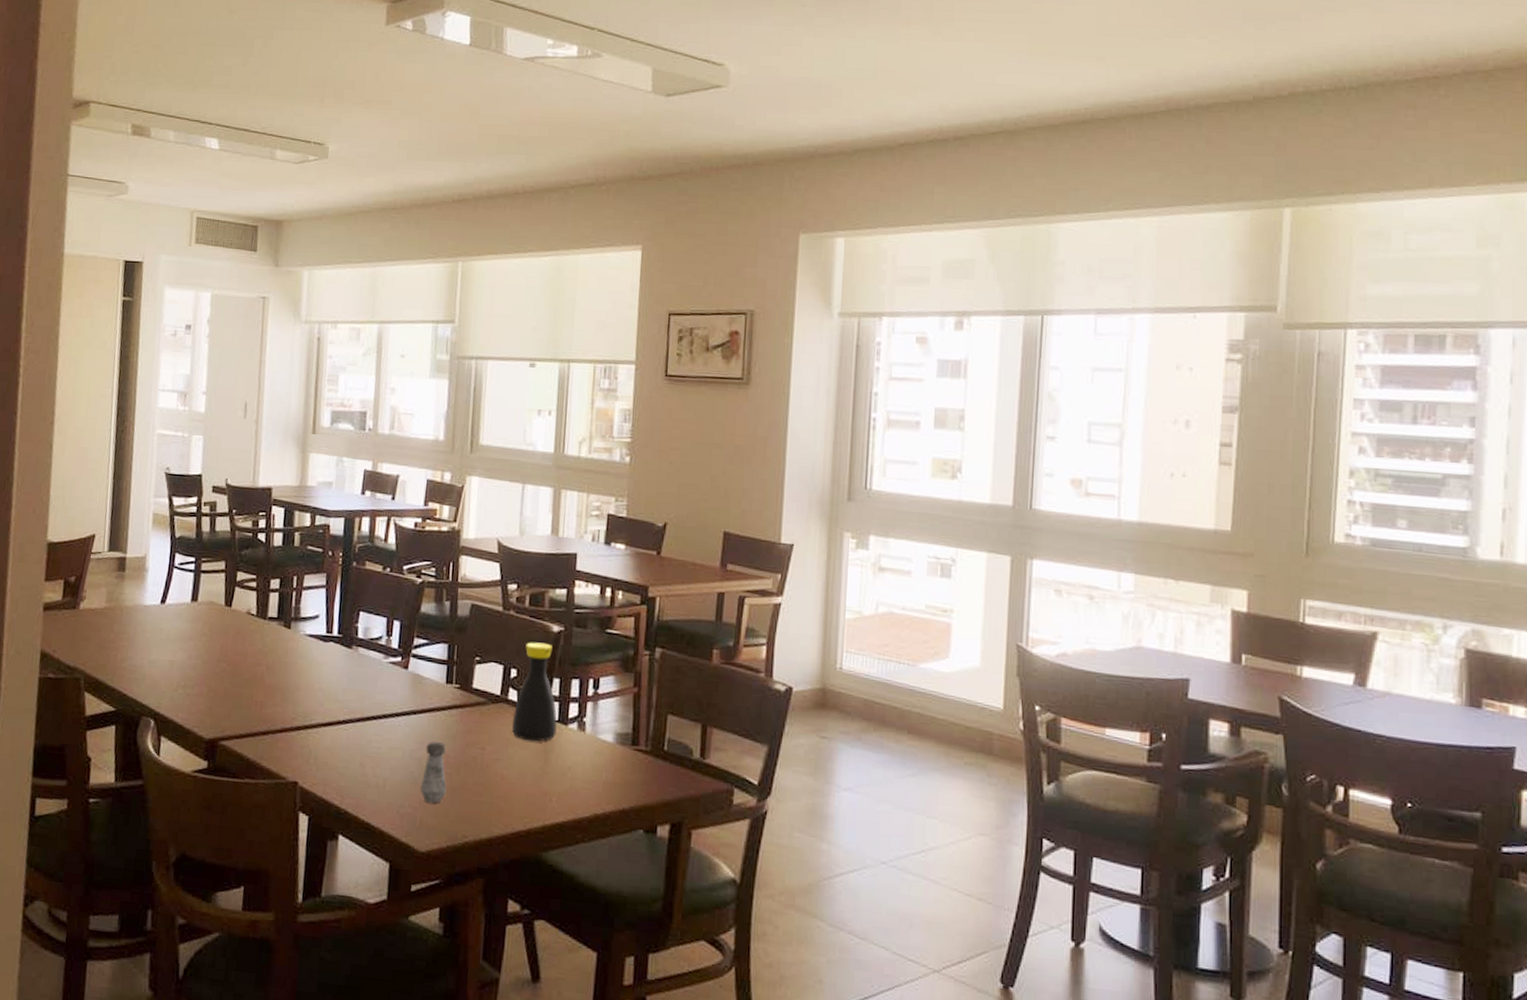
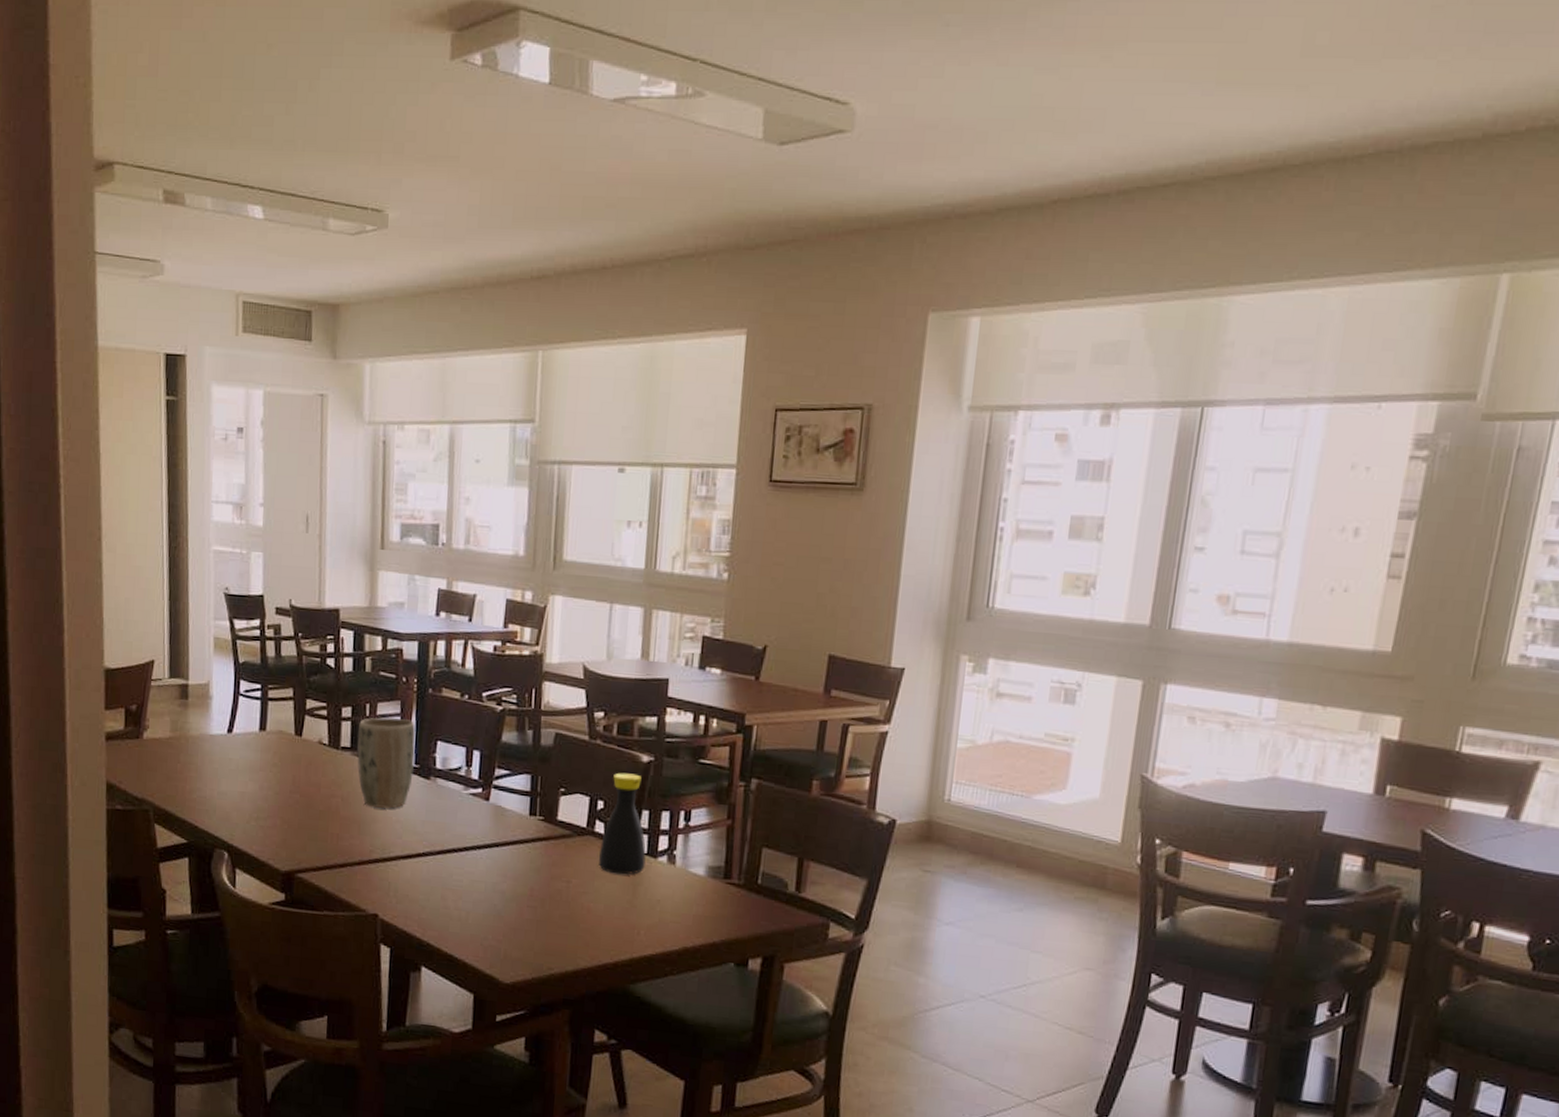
plant pot: none [283,589,340,677] -> present [357,717,416,809]
salt shaker: present [420,741,447,804] -> none [503,874,531,936]

